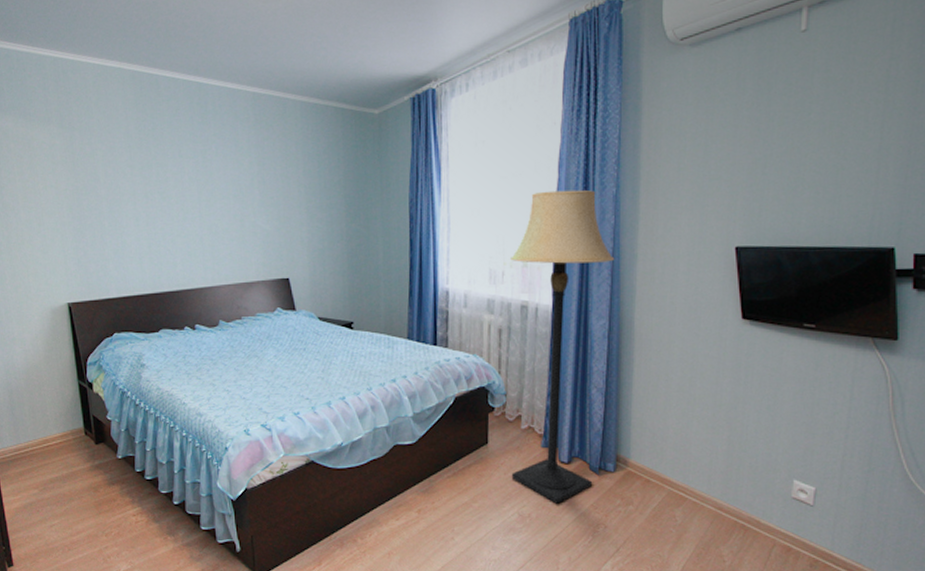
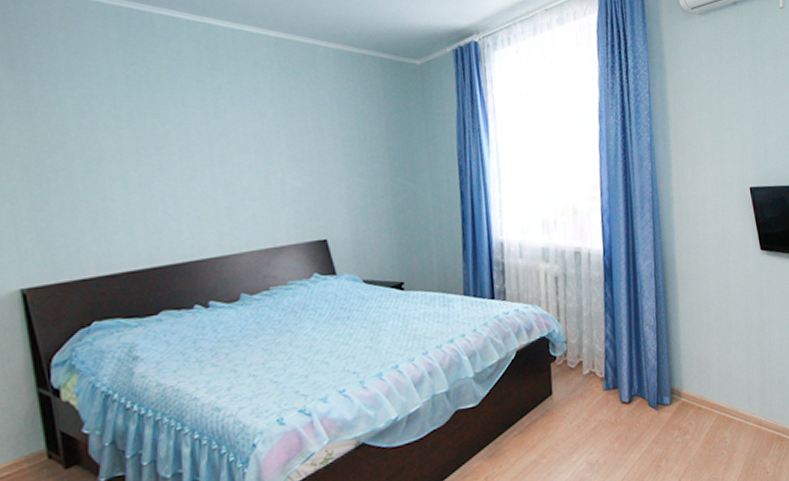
lamp: present [510,189,615,504] -> none [561,139,655,445]

